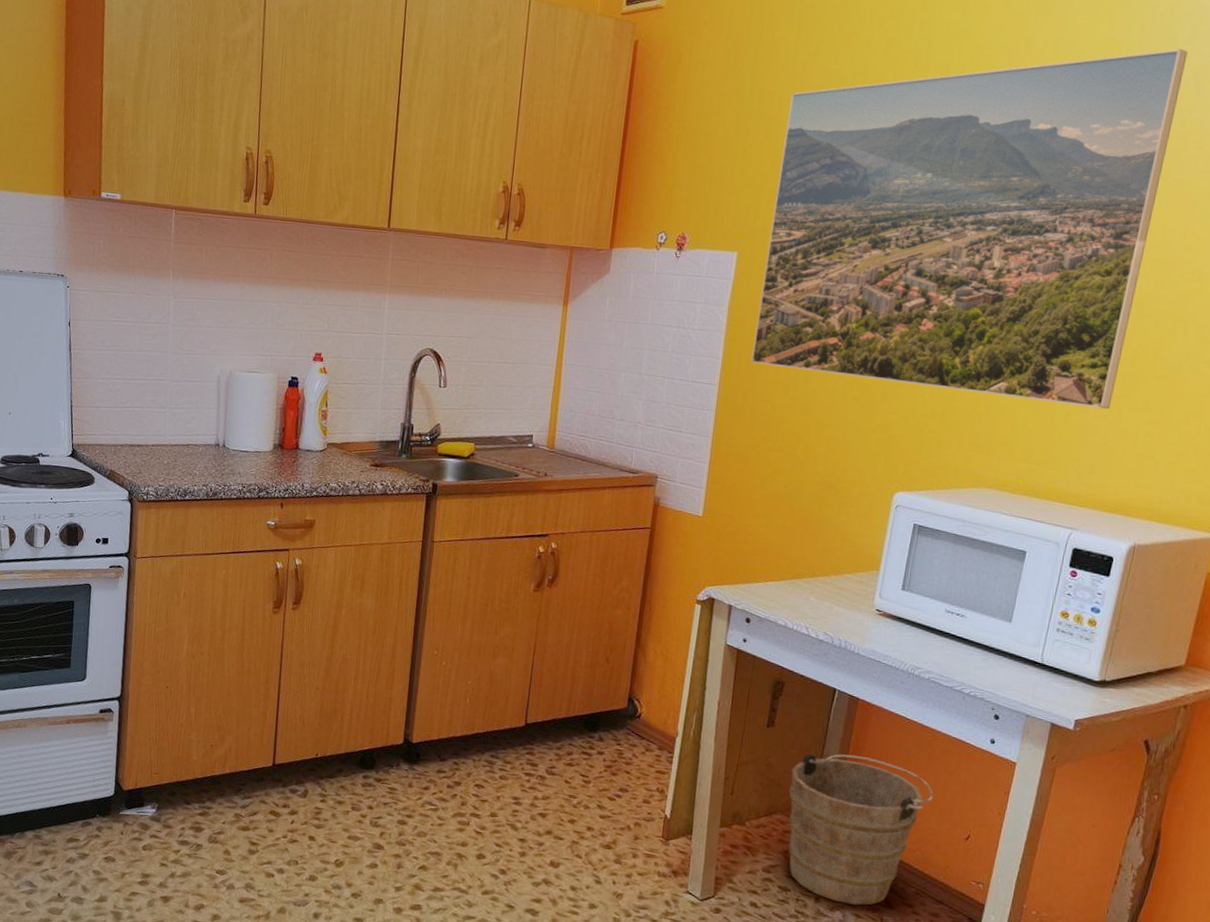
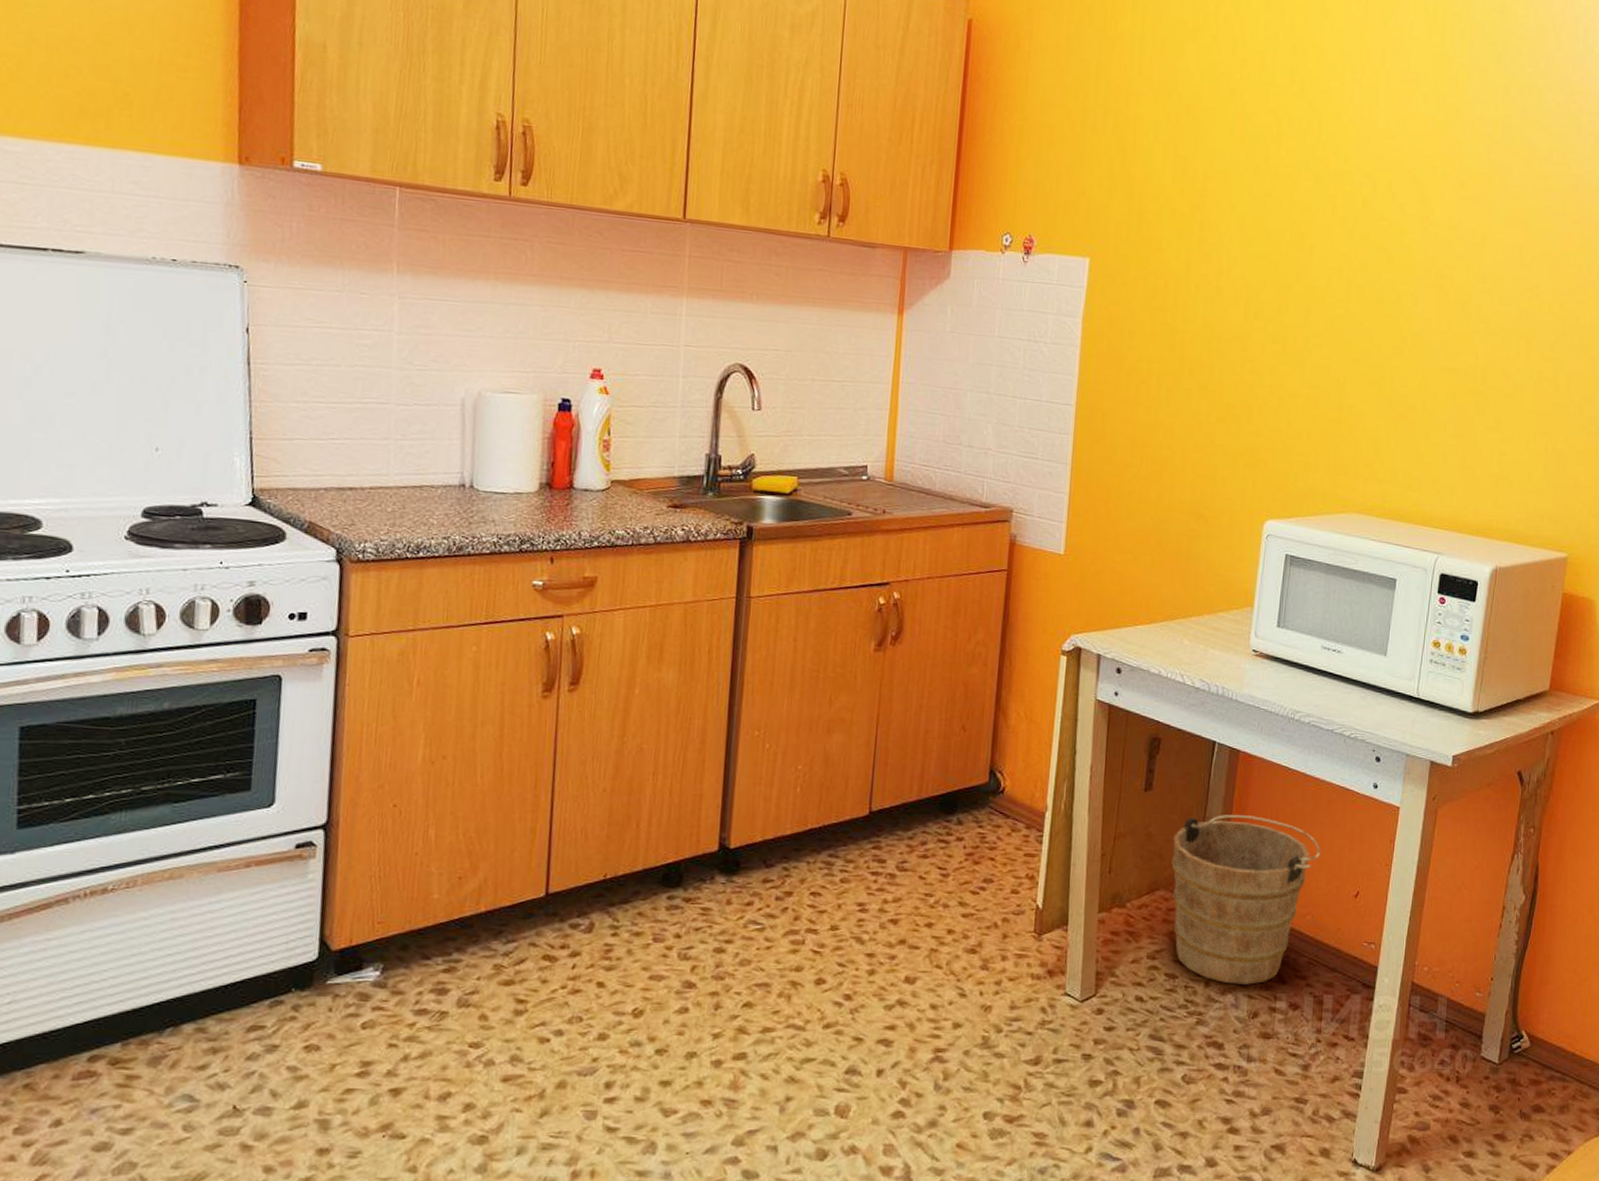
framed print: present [751,48,1188,410] -> none [1109,67,1513,428]

